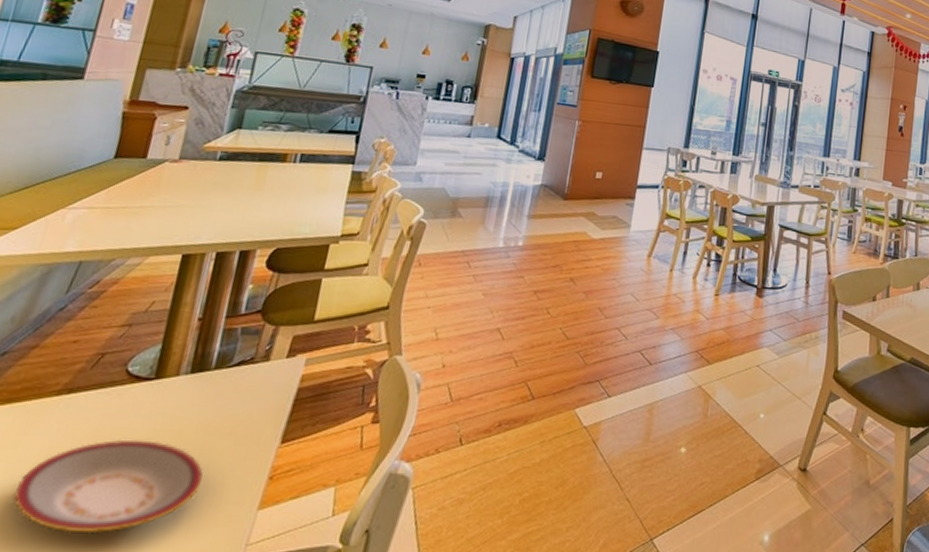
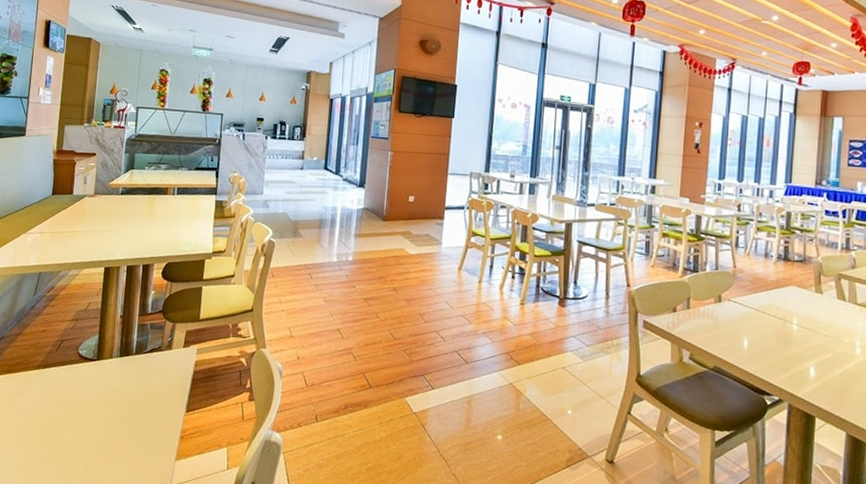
plate: present [14,439,203,534] -> none [20,402,137,468]

